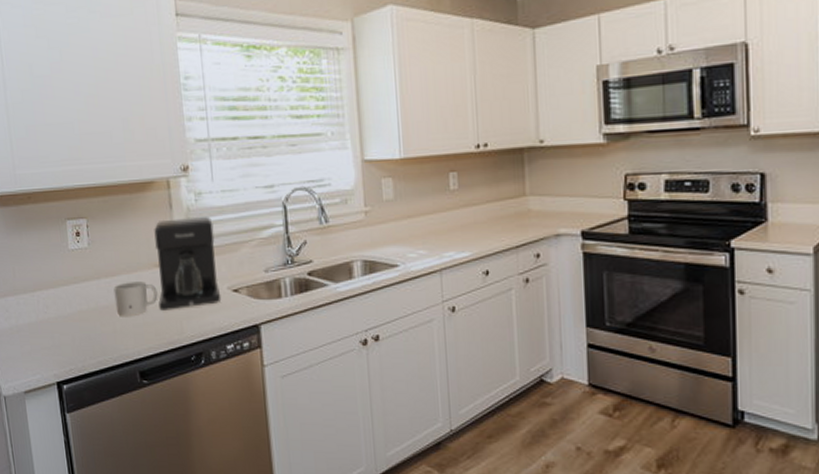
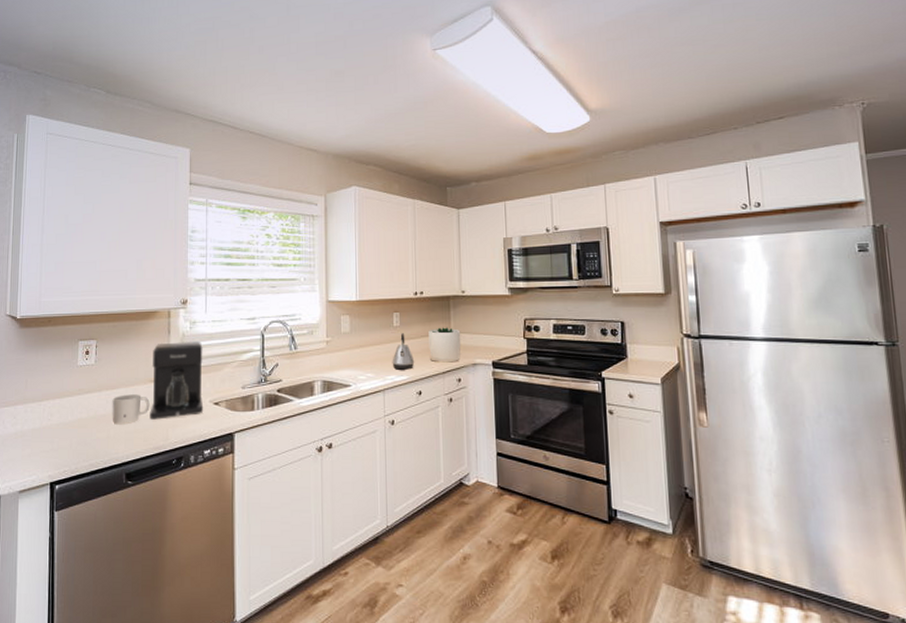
kettle: none [449,198,480,245] -> present [392,333,415,370]
planter: none [496,189,540,235] -> present [428,327,461,363]

